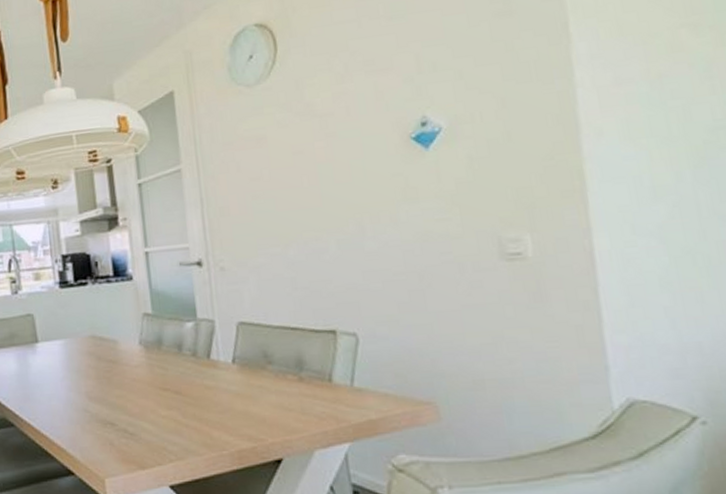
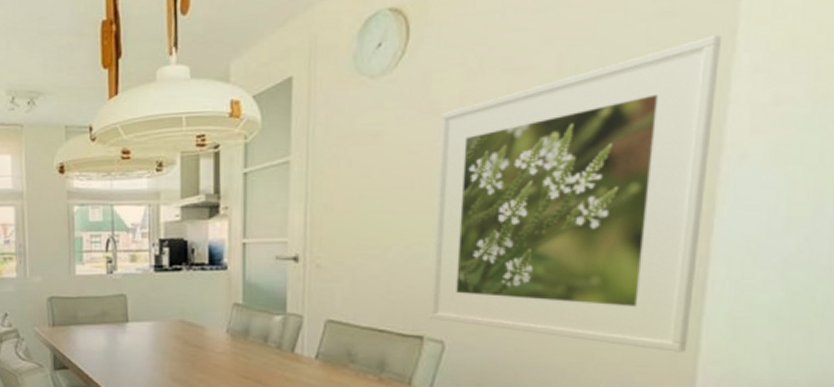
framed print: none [317,29,591,325] -> present [429,35,723,352]

